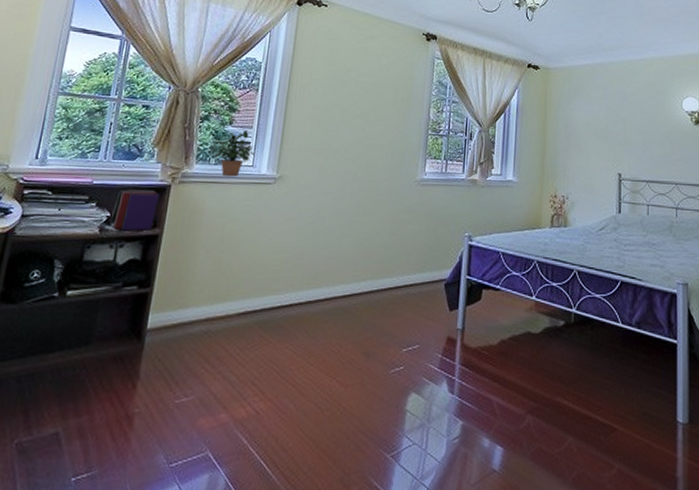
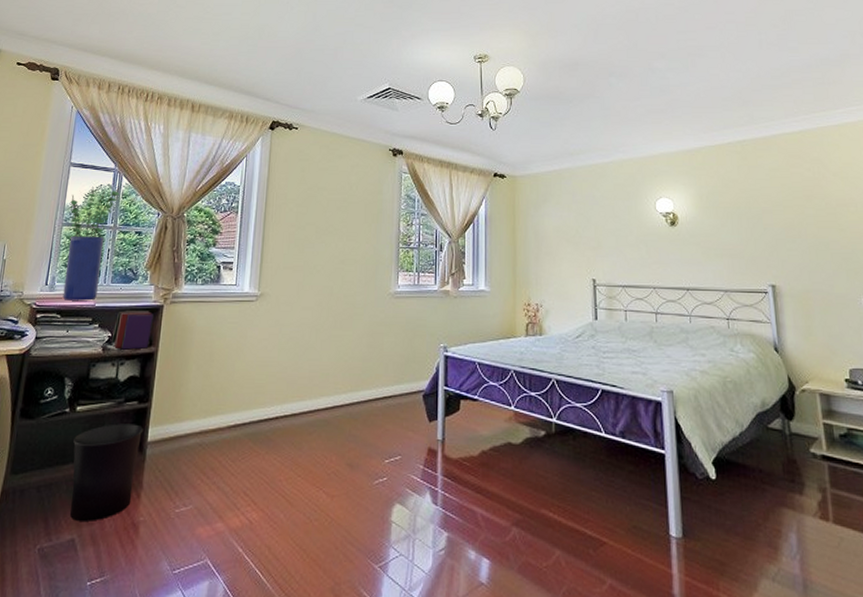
vase: none [55,54,127,177] -> present [62,187,120,301]
waste bin: none [55,309,143,413] -> present [70,424,144,521]
potted plant: present [207,131,255,177] -> none [194,251,238,296]

